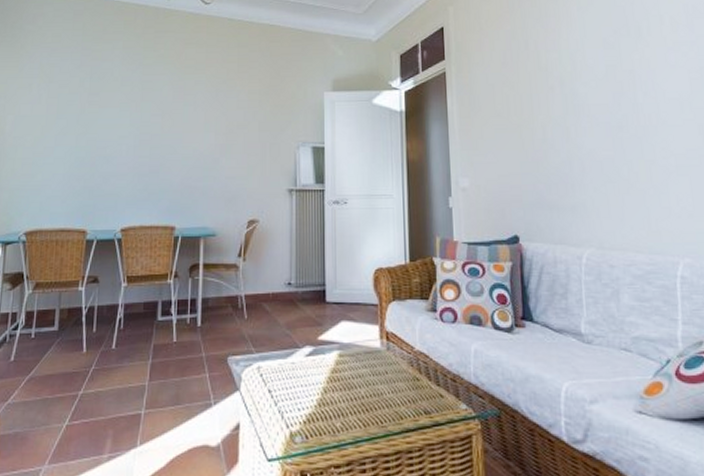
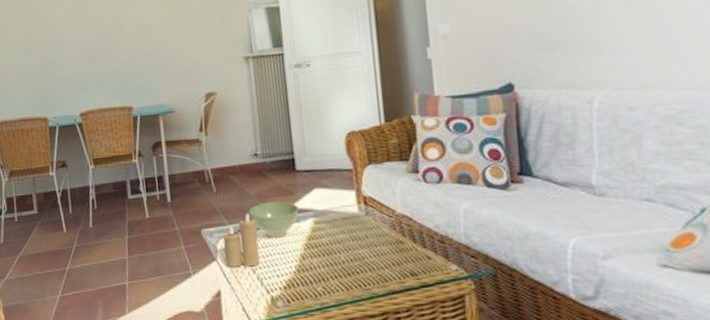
candle: none [248,342,283,399] -> present [223,213,260,267]
bowl: none [277,332,326,369] -> present [249,201,300,238]

